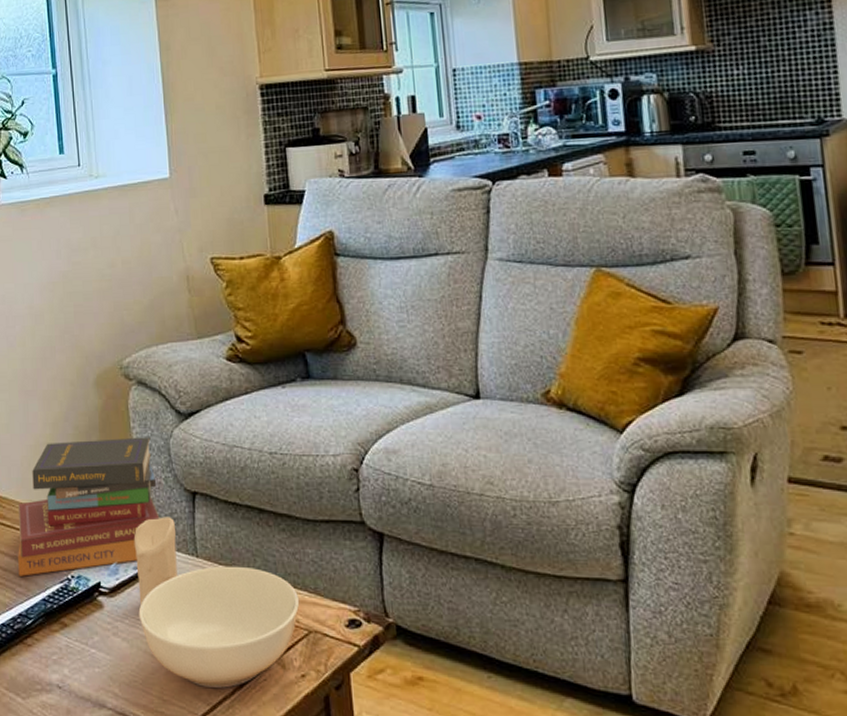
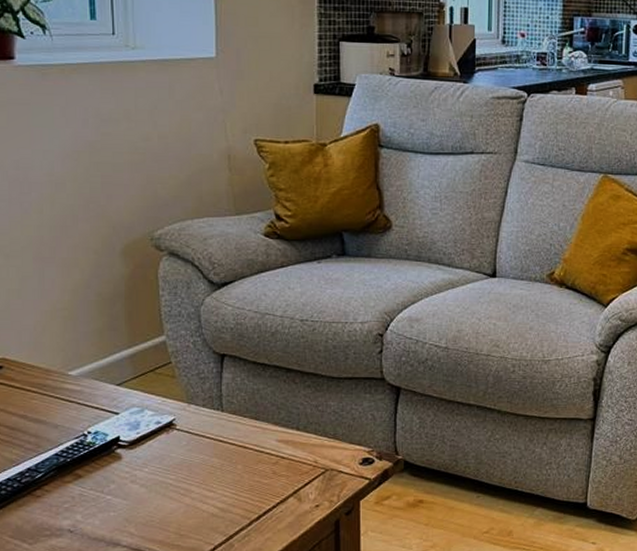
books: present [17,437,160,576] -> none [28,304,186,434]
candle: present [133,517,178,604] -> none [157,376,203,454]
bowl: present [138,566,300,688] -> none [159,418,319,521]

